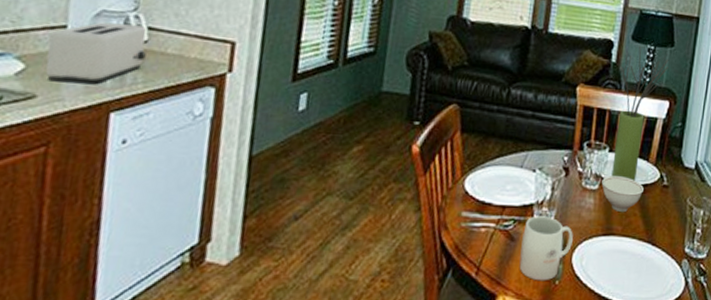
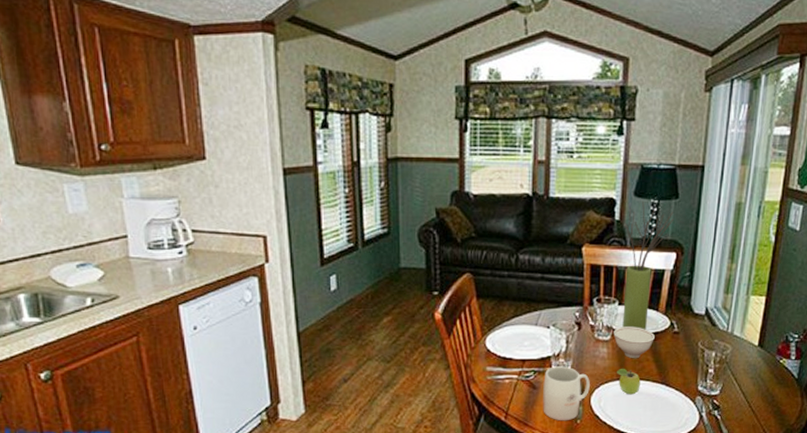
toaster: present [45,22,147,84] -> none [116,229,196,283]
fruit: none [602,222,626,254] -> present [617,368,641,395]

